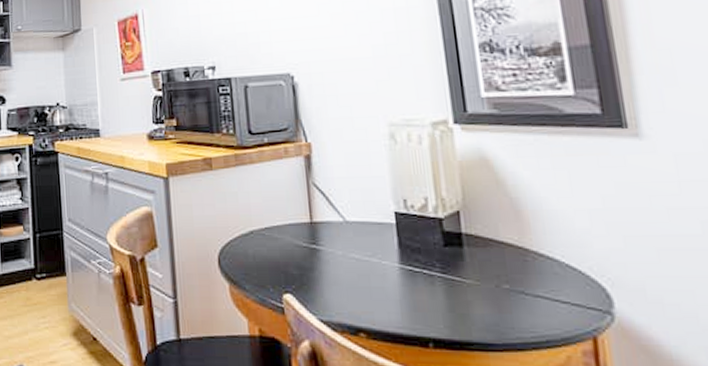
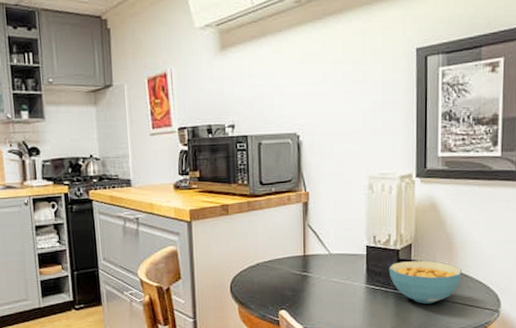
cereal bowl: none [430,234,542,296] -> present [389,261,462,304]

